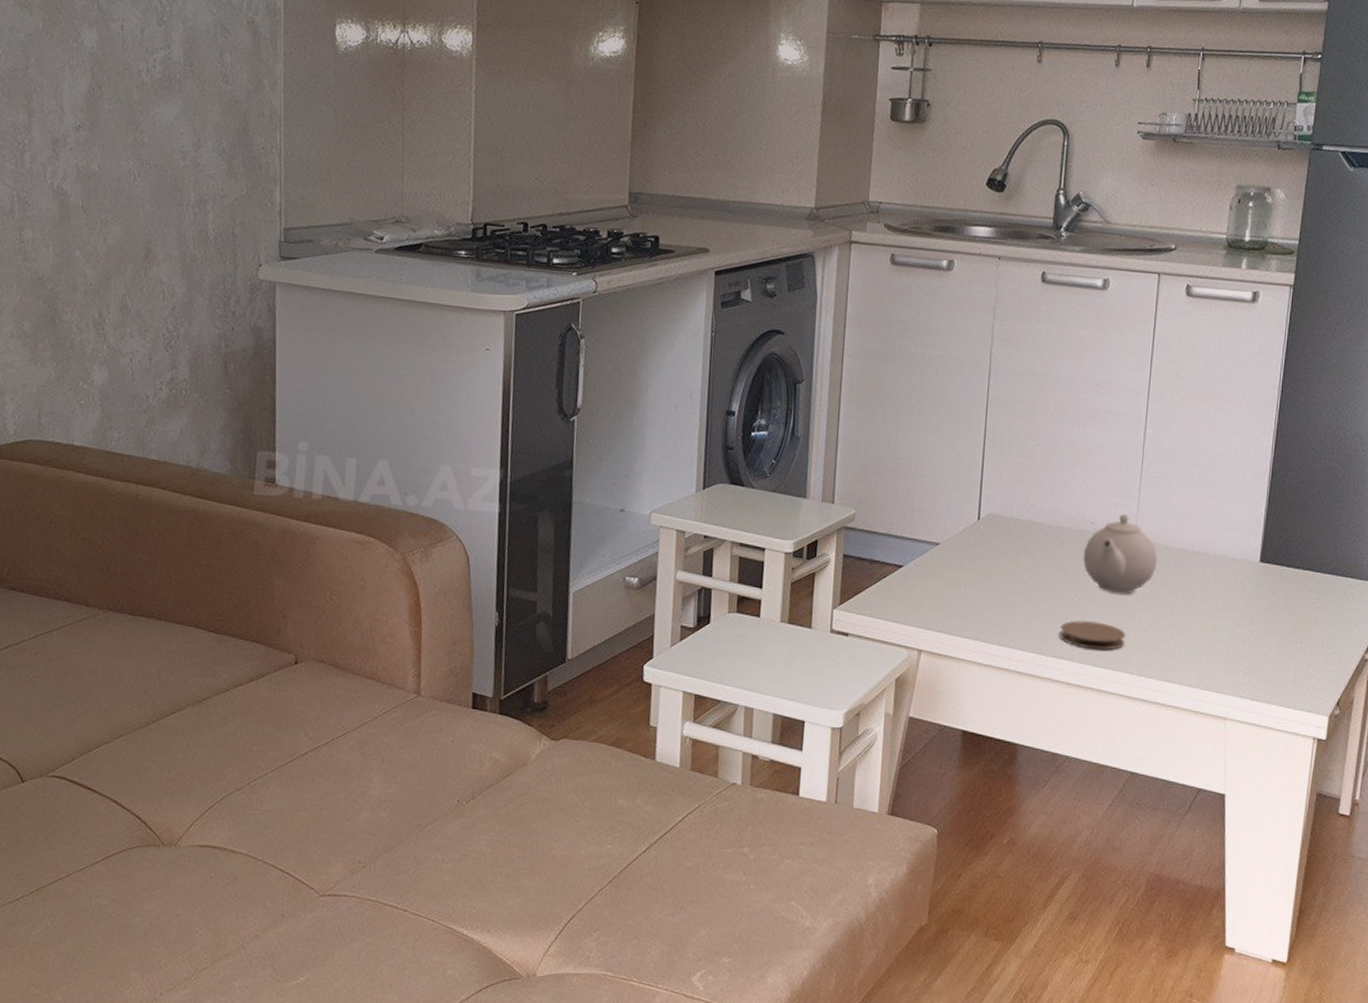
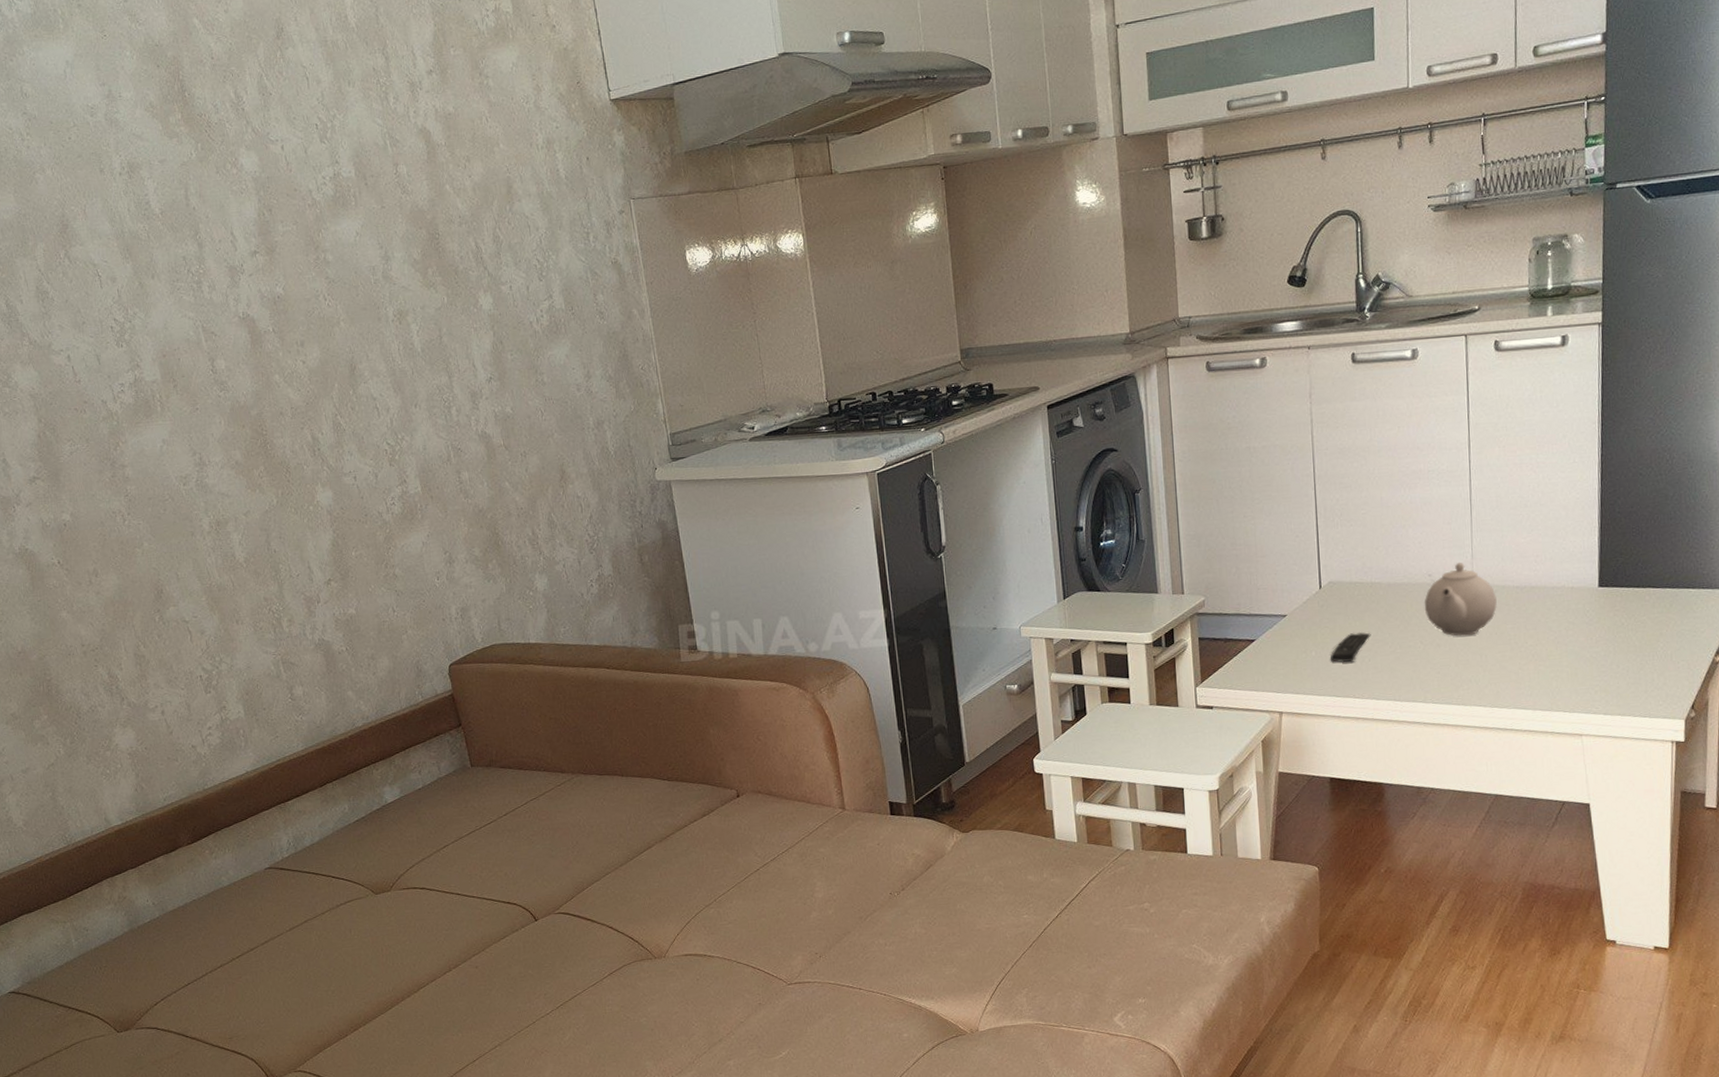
remote control: none [979,574,1025,606] -> present [1330,632,1371,663]
coaster: present [1060,620,1126,651] -> none [1410,664,1475,690]

